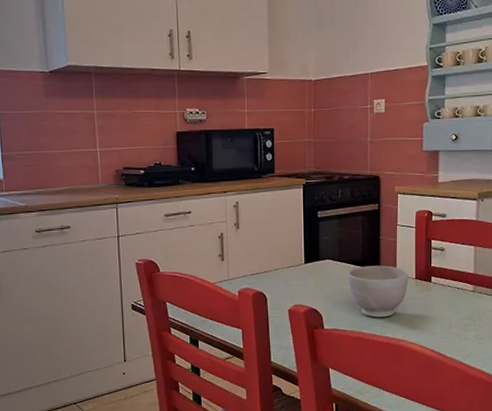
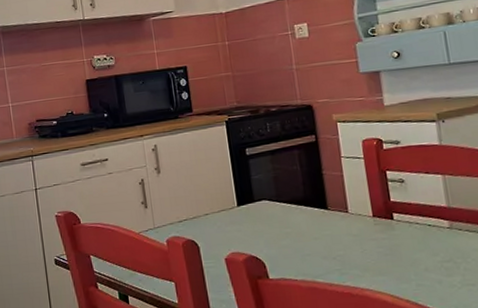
bowl: present [348,265,408,318] -> none [289,203,365,264]

